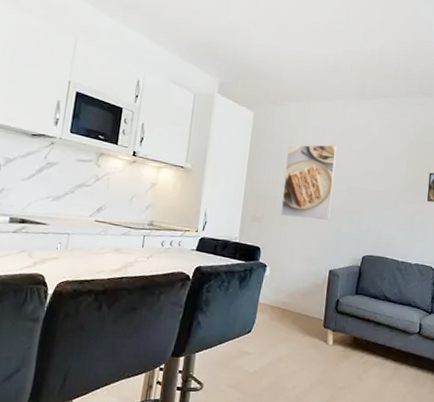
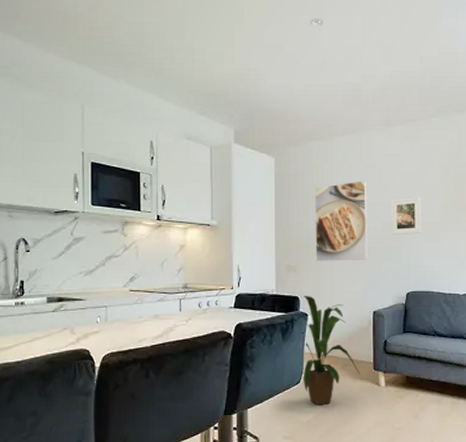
house plant: none [254,246,311,358] -> present [303,295,361,406]
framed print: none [355,166,386,202] -> present [391,197,421,236]

